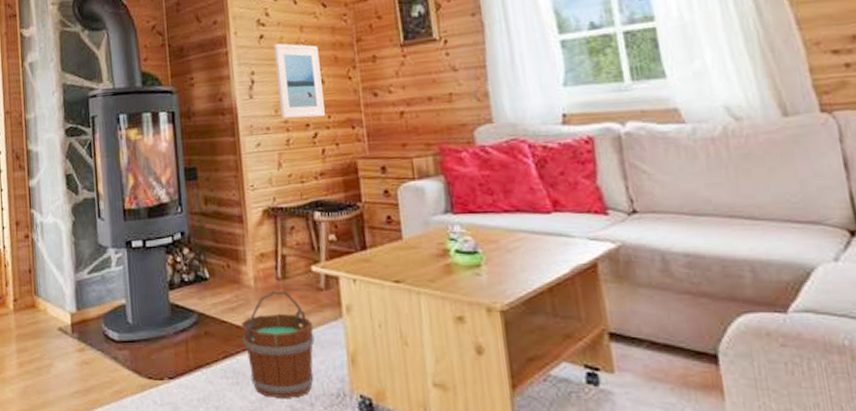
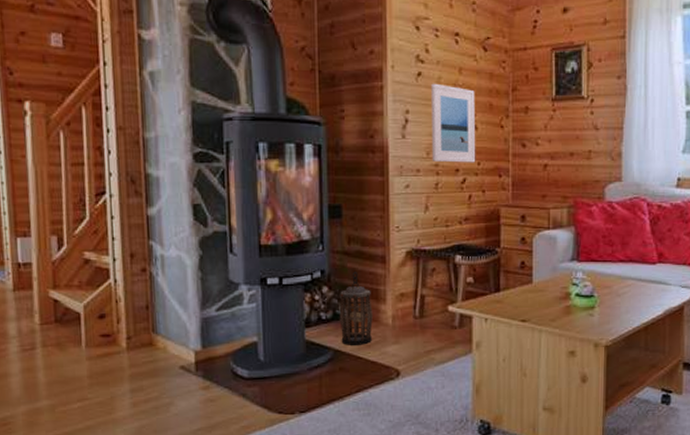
lantern: none [199,232,235,308] -> present [339,272,373,345]
wooden bucket: present [241,291,315,399] -> none [376,329,445,427]

